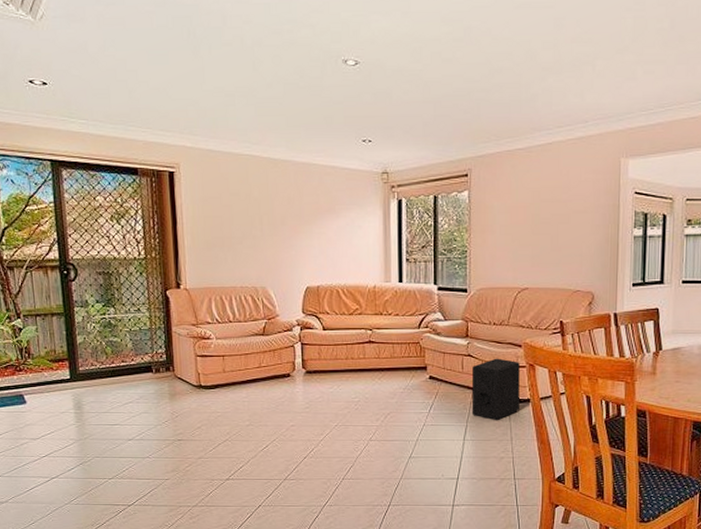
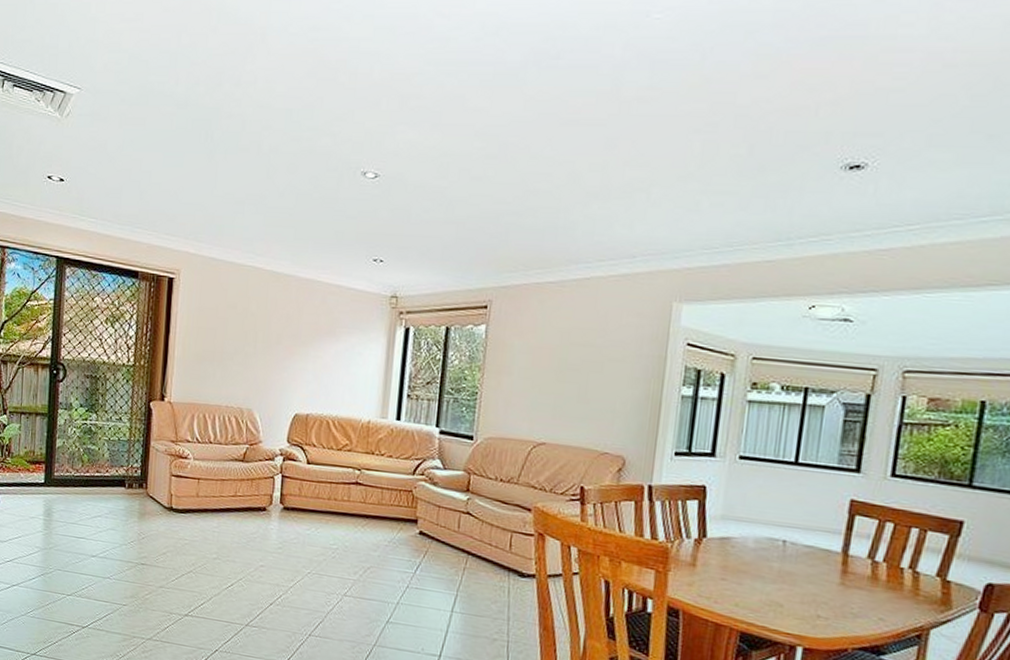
speaker: present [471,358,520,421] -> none [464,520,527,595]

